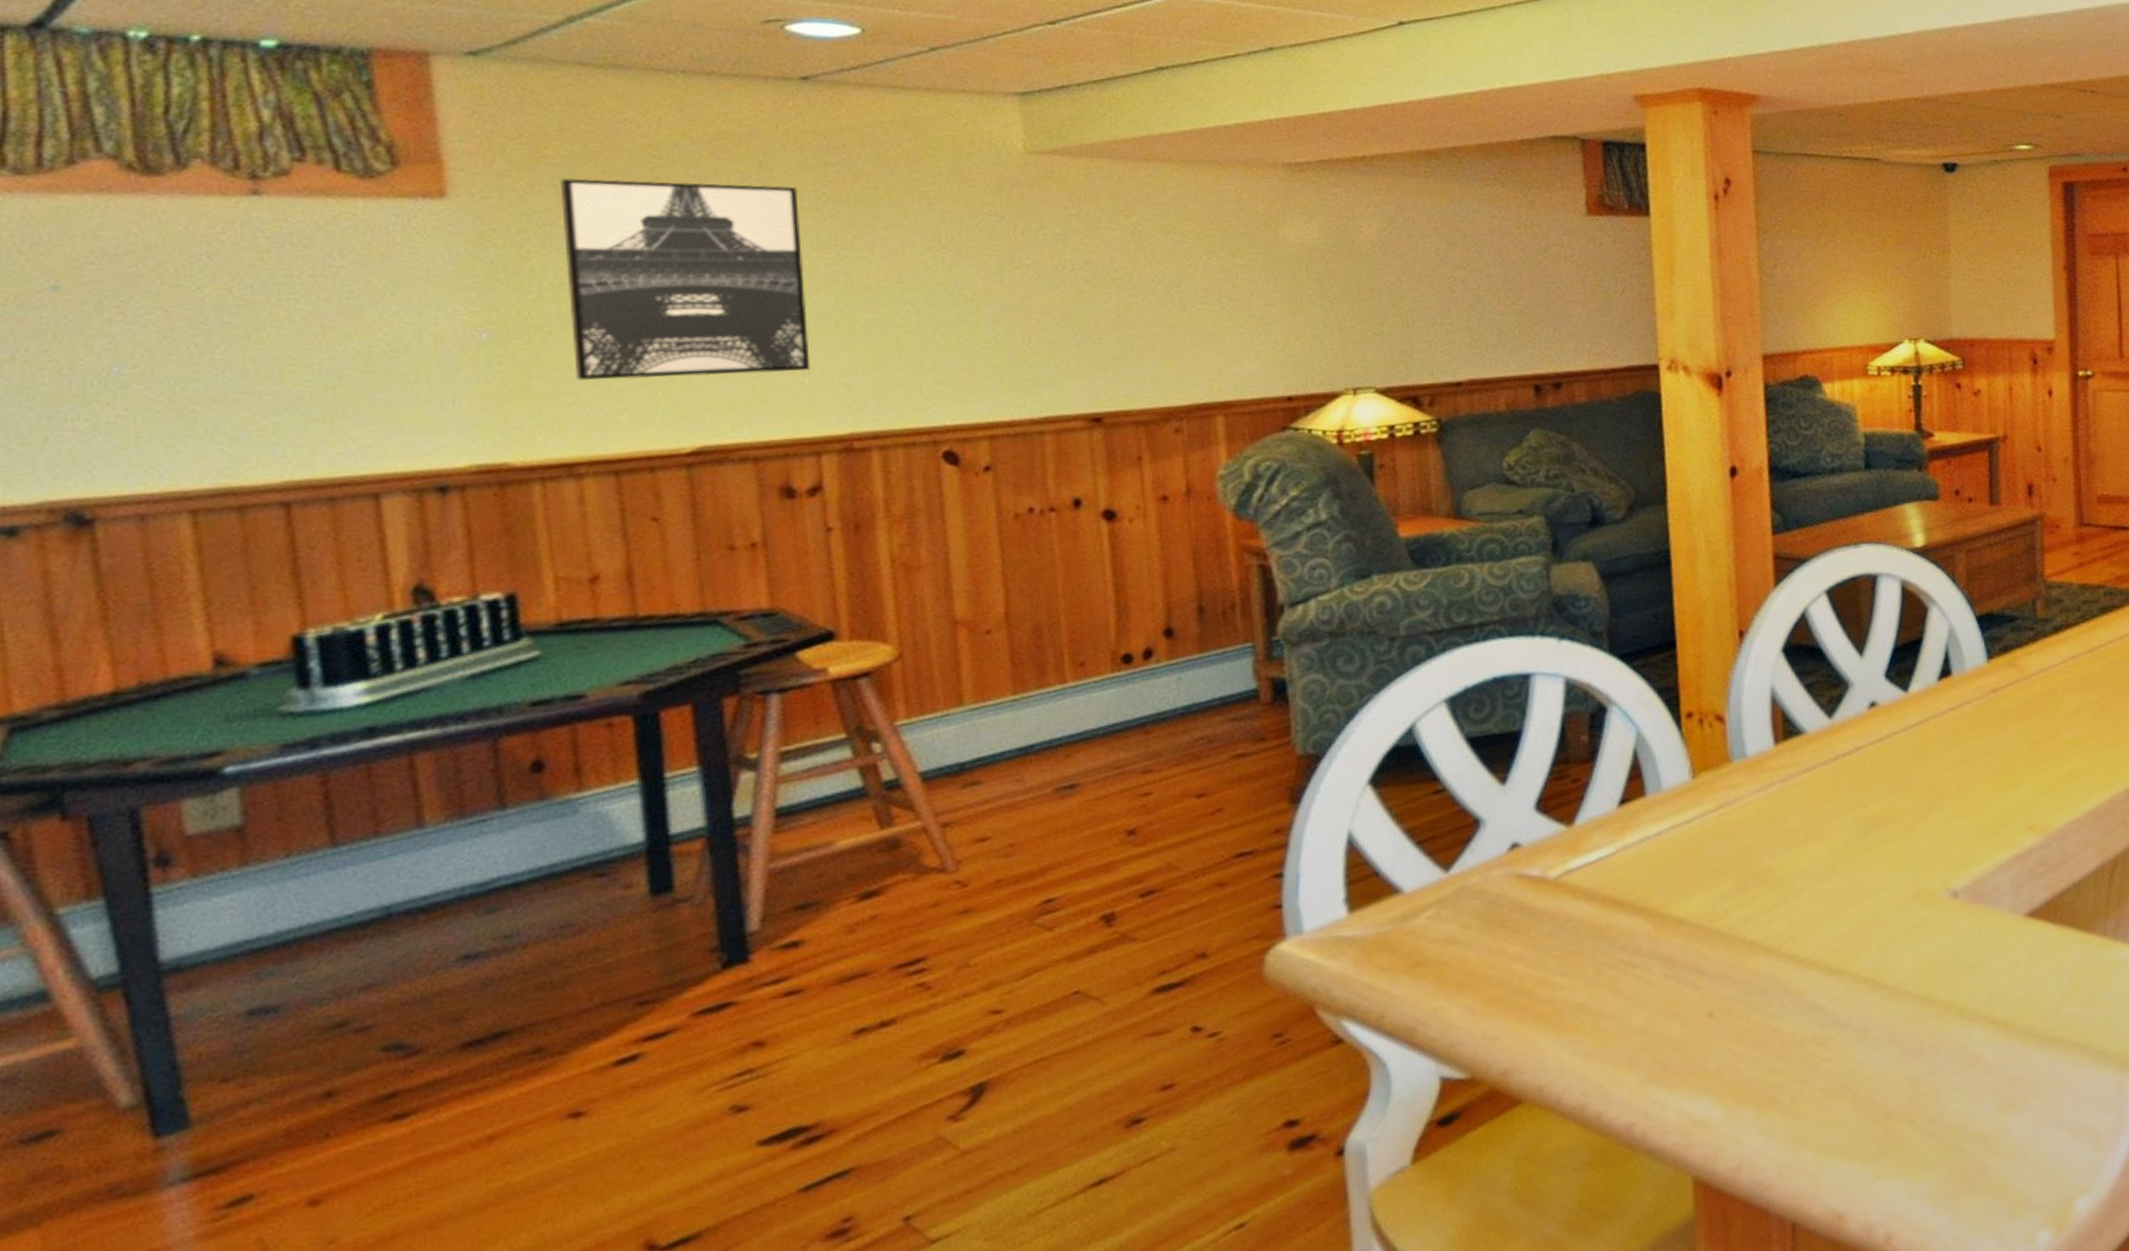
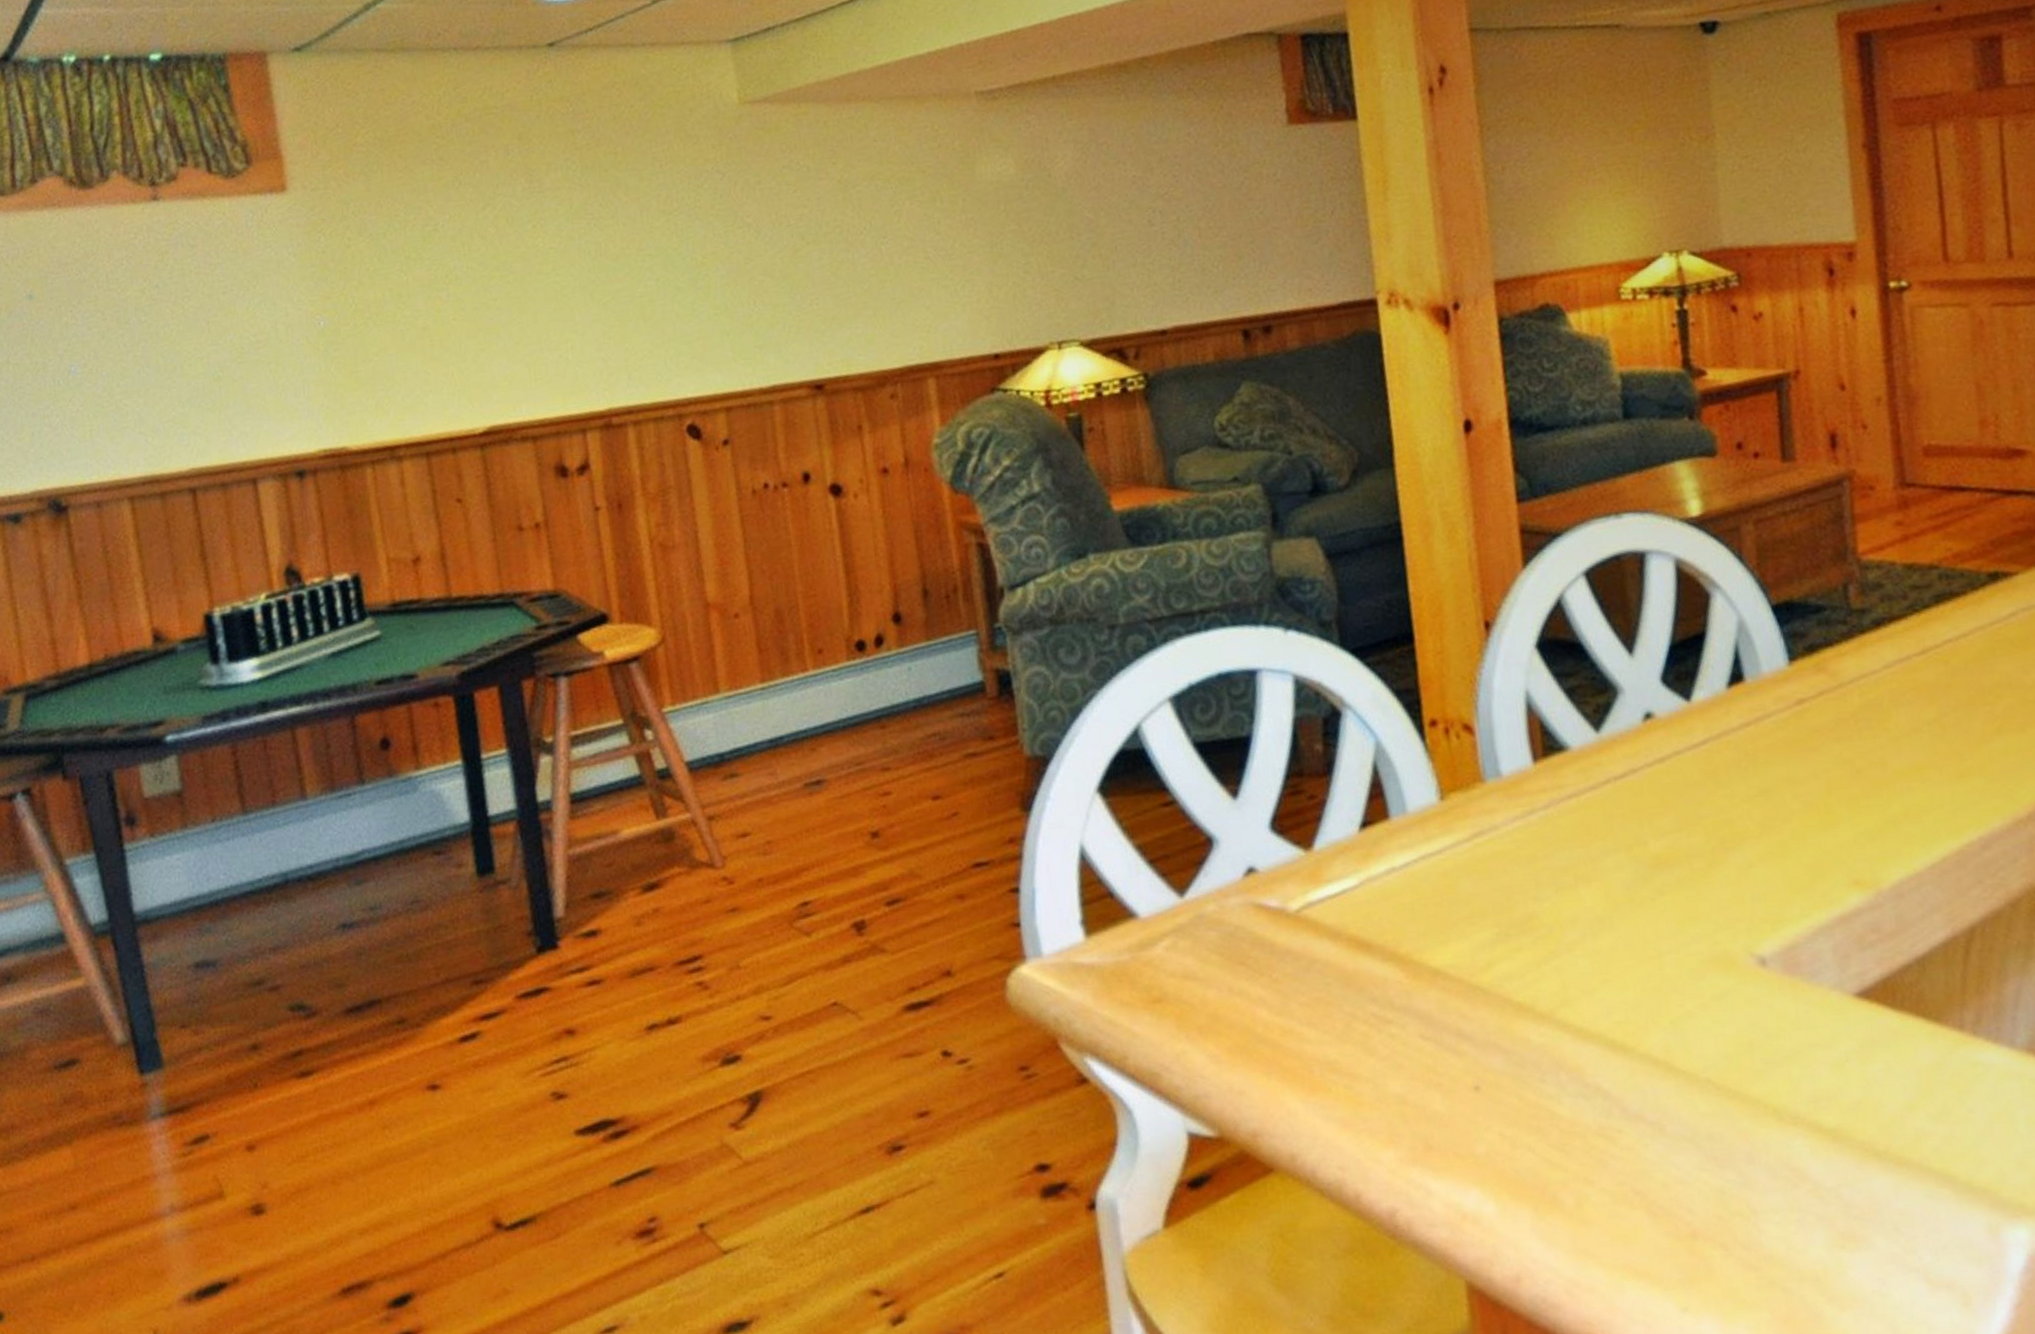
wall art: present [559,178,811,381] -> none [368,156,573,365]

